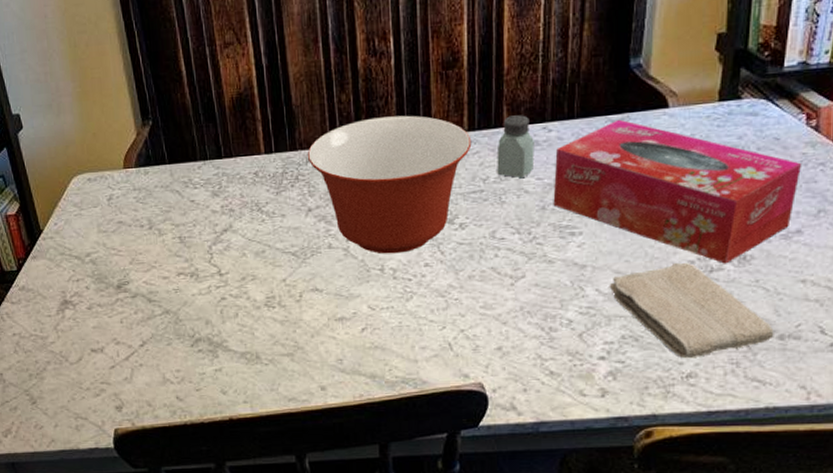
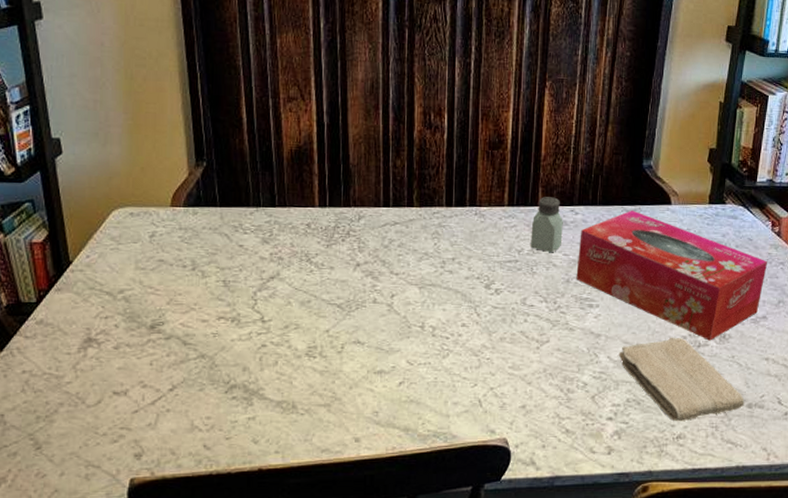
mixing bowl: present [307,115,472,254] -> none [360,184,510,313]

